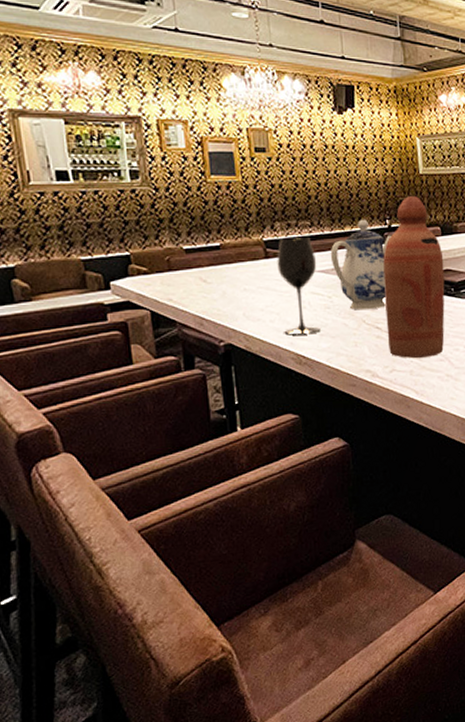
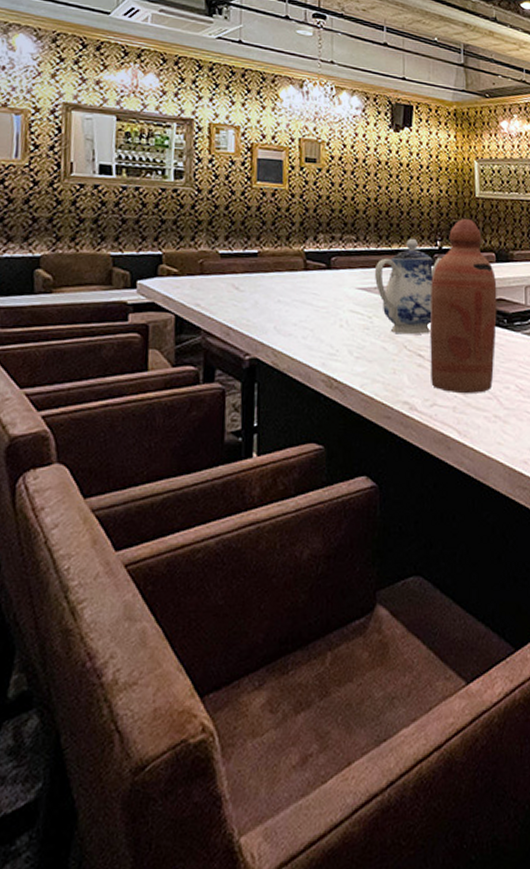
wineglass: present [277,238,321,334] -> none [316,251,359,355]

